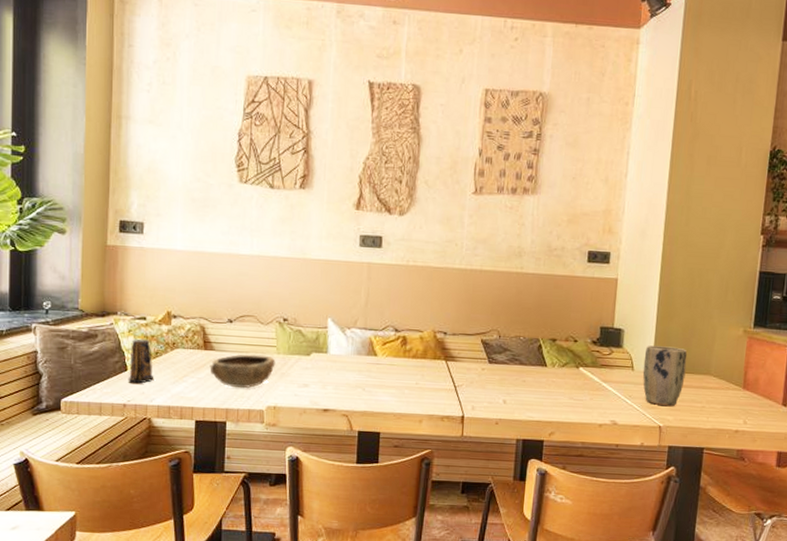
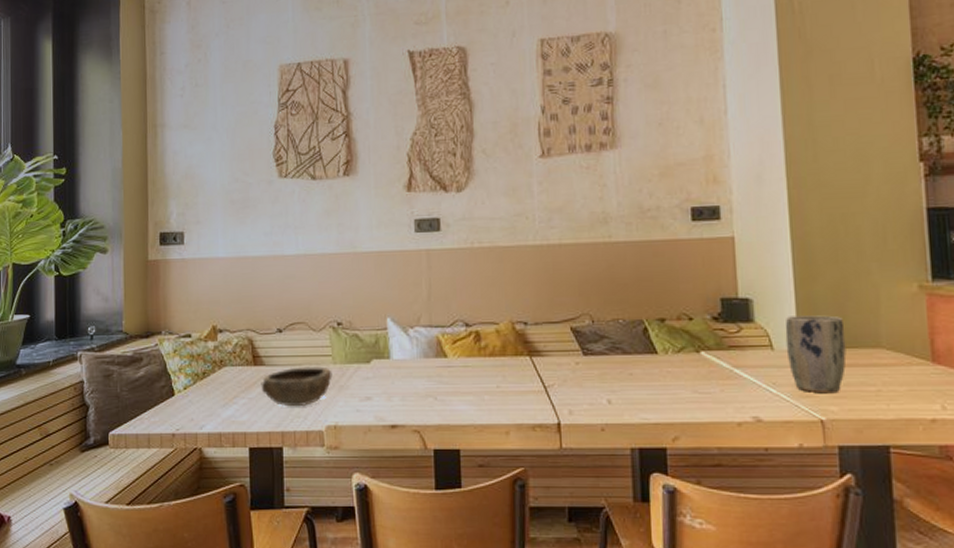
candle: present [128,339,154,384] -> none [175,359,203,409]

